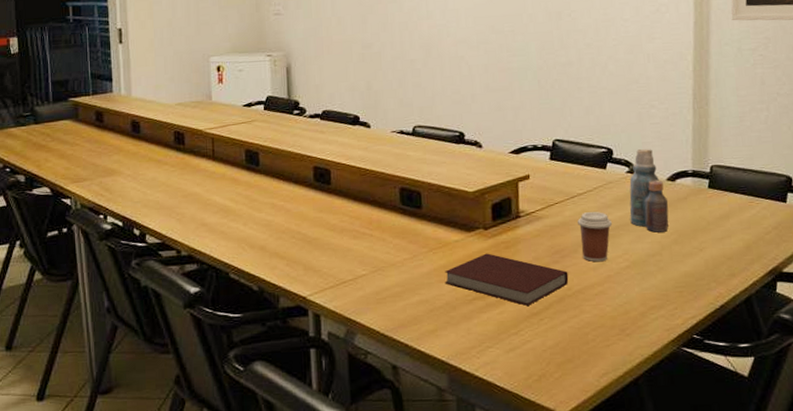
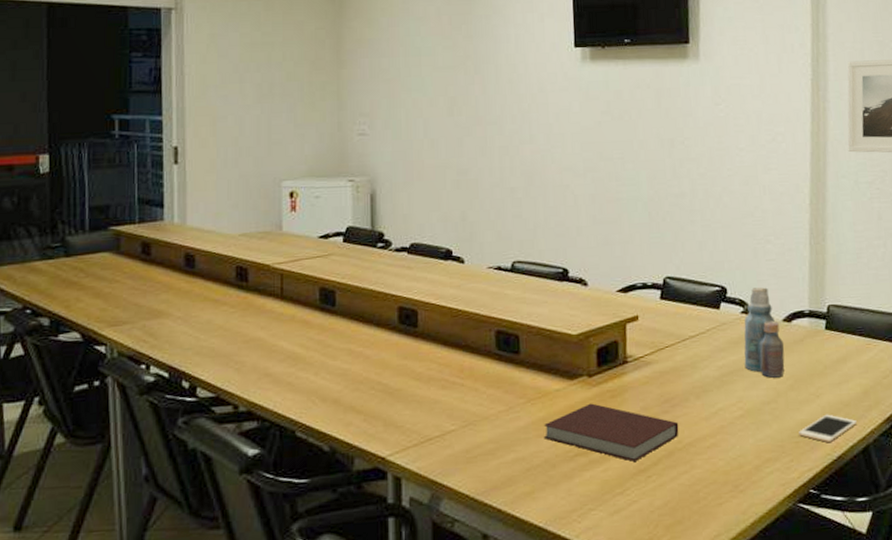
coffee cup: present [577,212,613,262] -> none [689,356,726,411]
cell phone: none [681,266,739,292] -> present [798,414,857,442]

